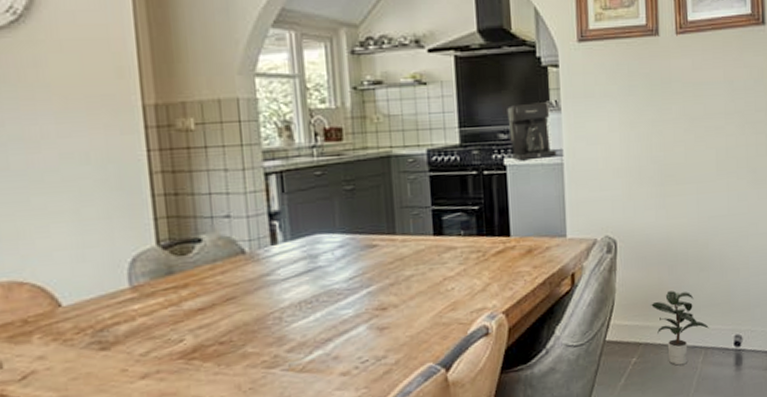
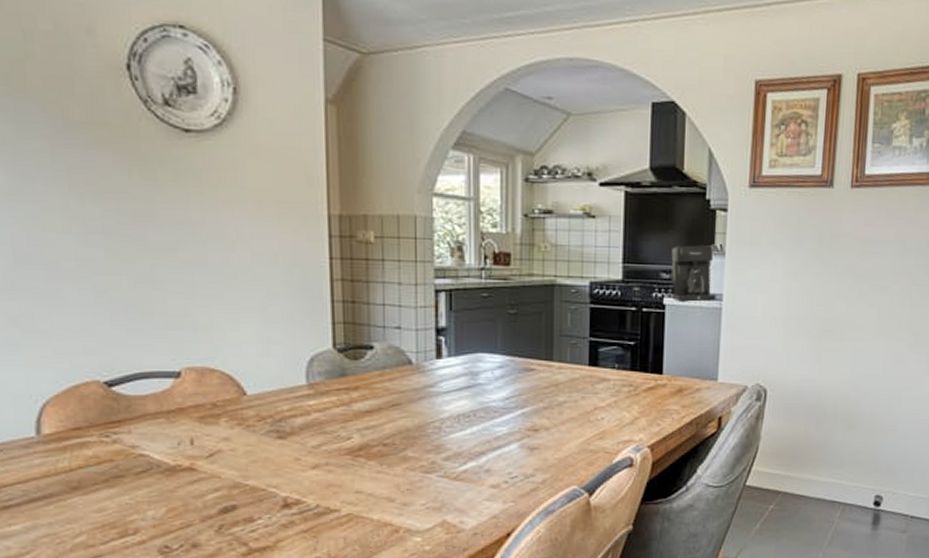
potted plant: present [651,291,709,366] -> none [794,445,850,518]

